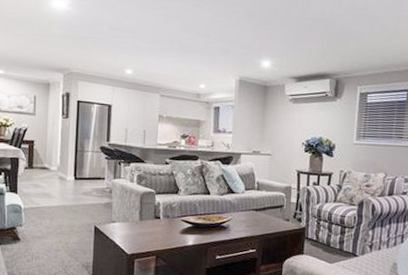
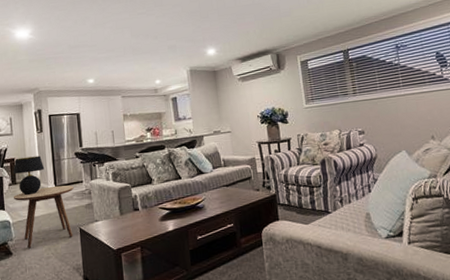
side table: none [28,177,95,238] -> present [14,185,74,249]
table lamp: none [31,141,66,183] -> present [13,155,45,196]

